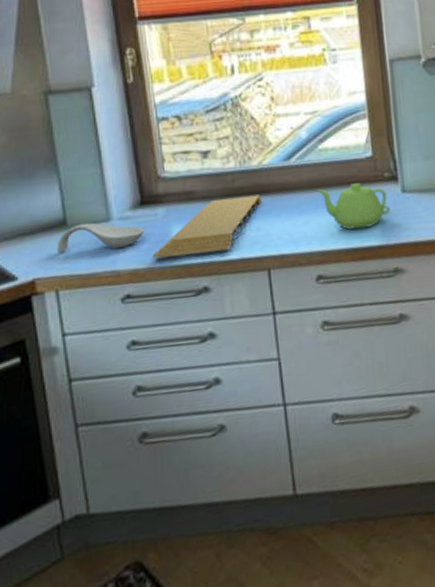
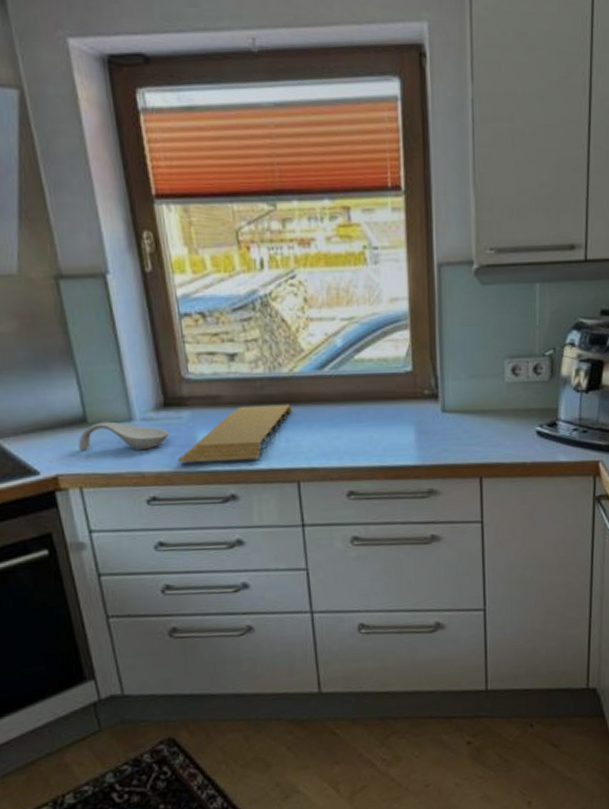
teapot: present [317,183,391,230] -> none [351,399,429,447]

